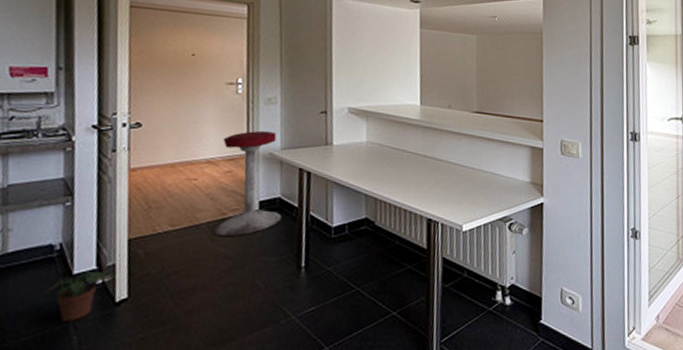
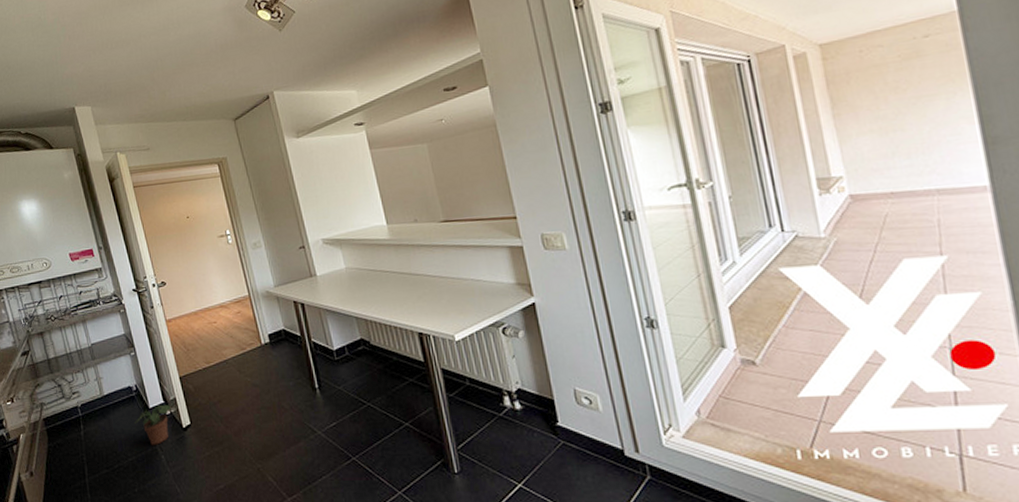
stool: present [213,130,282,237] -> none [227,272,290,368]

